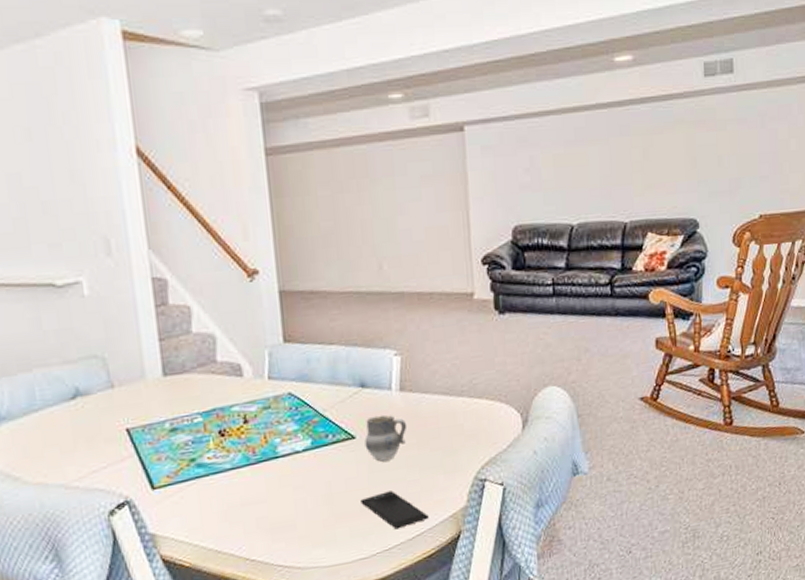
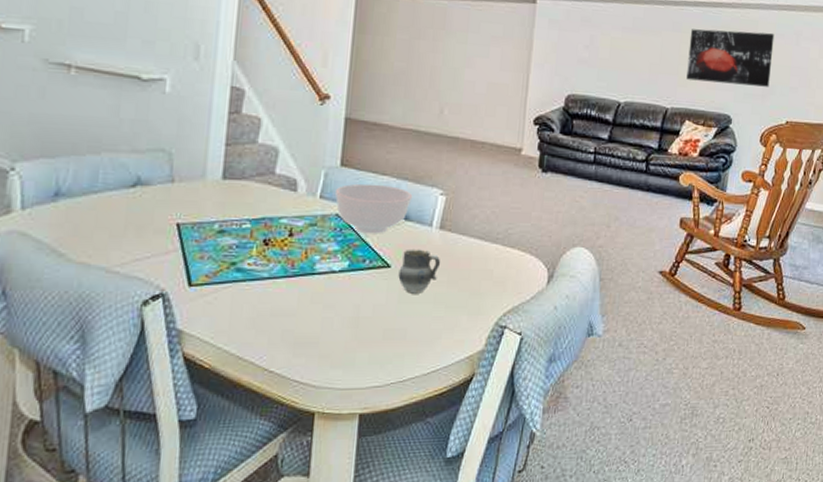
bowl: none [282,355,366,409] -> present [334,183,413,234]
smartphone: present [360,491,429,530] -> none [384,324,446,363]
wall art: none [640,120,736,188] -> present [686,29,775,87]

